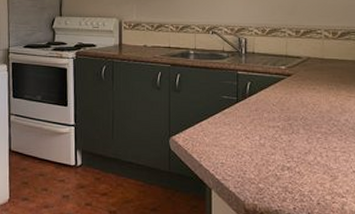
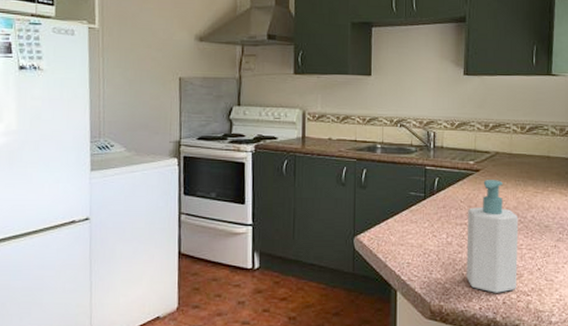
soap bottle: none [279,84,332,194] -> present [466,180,519,293]

